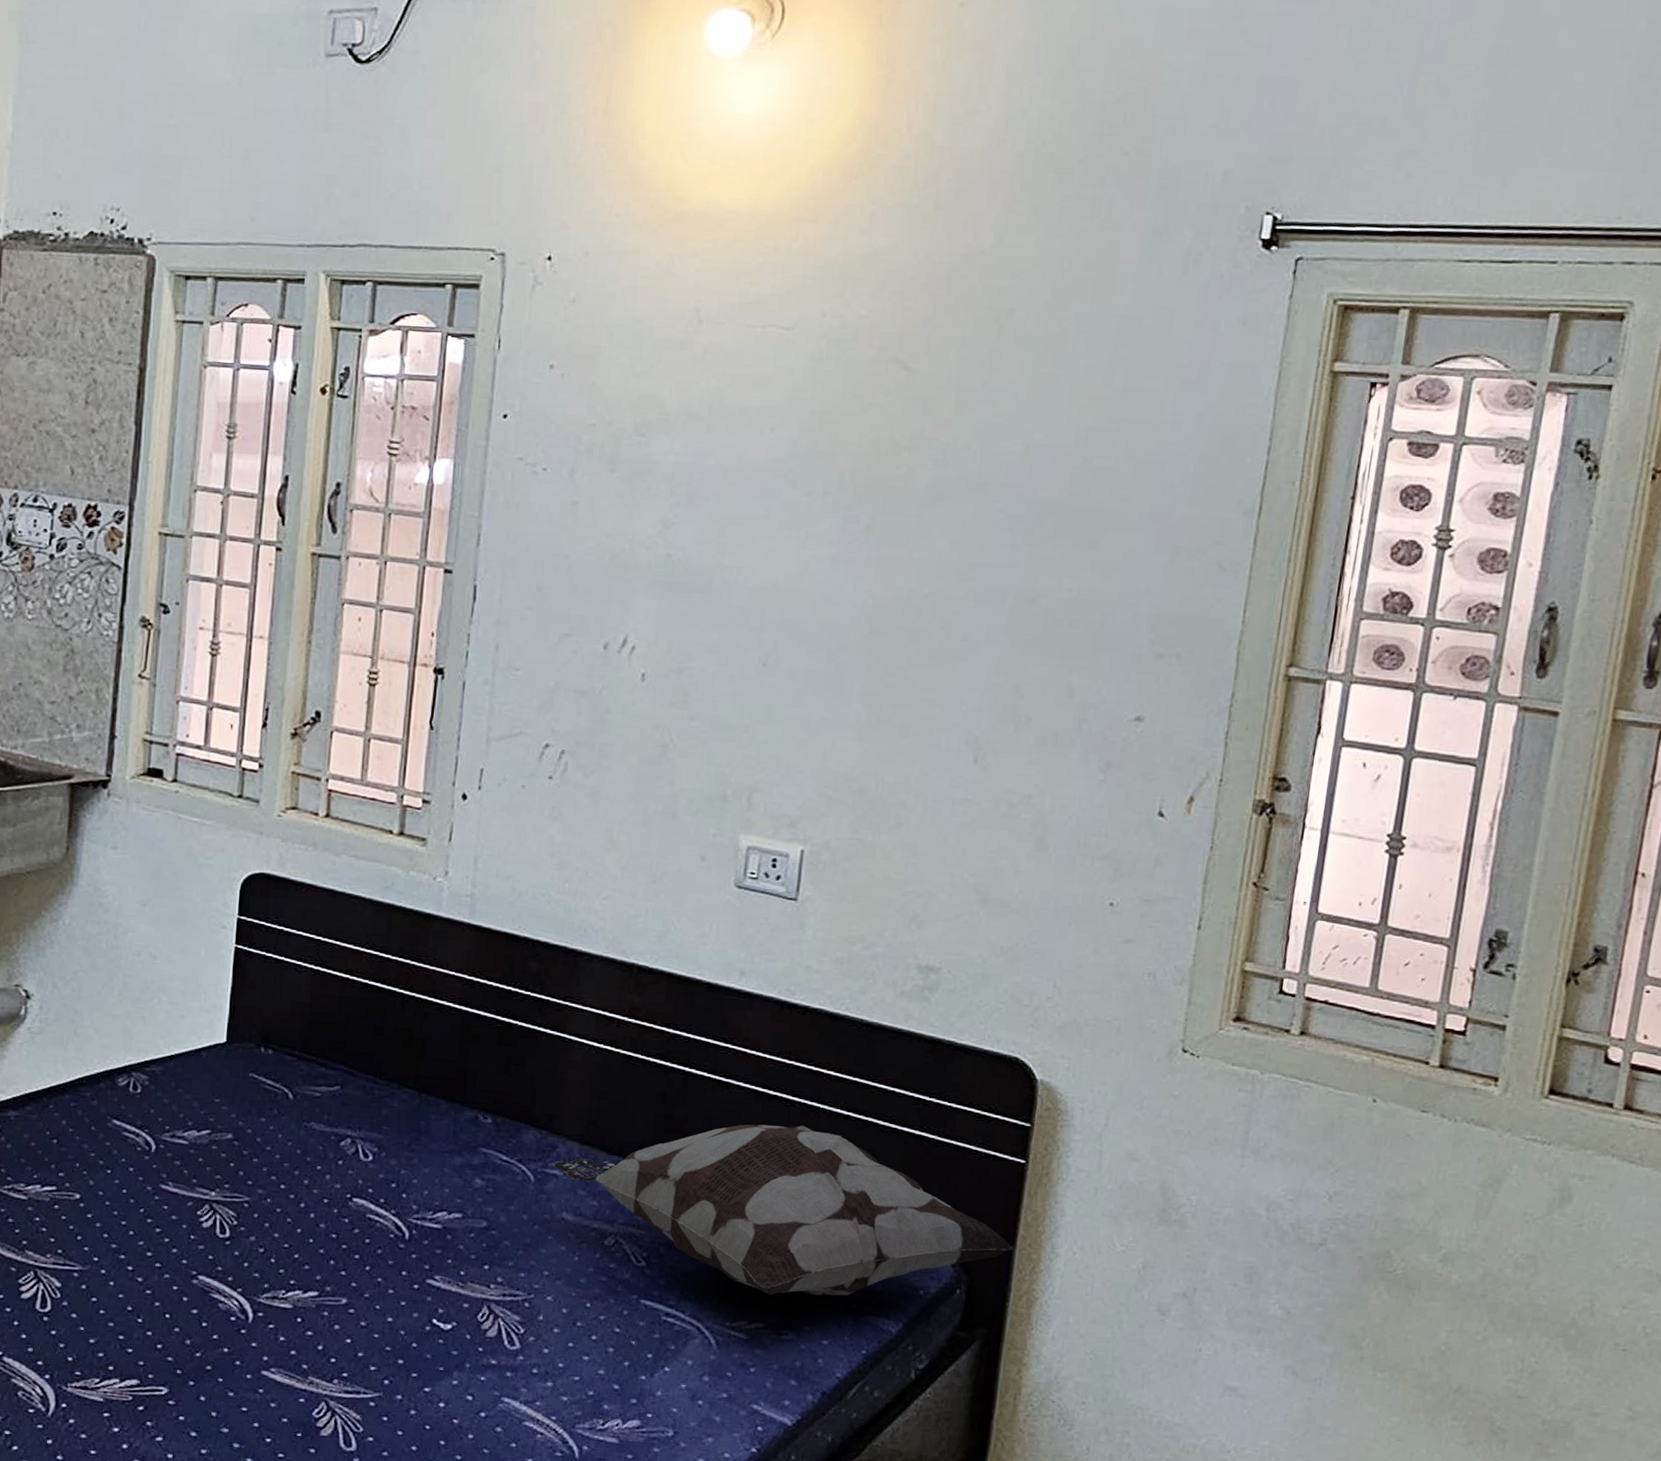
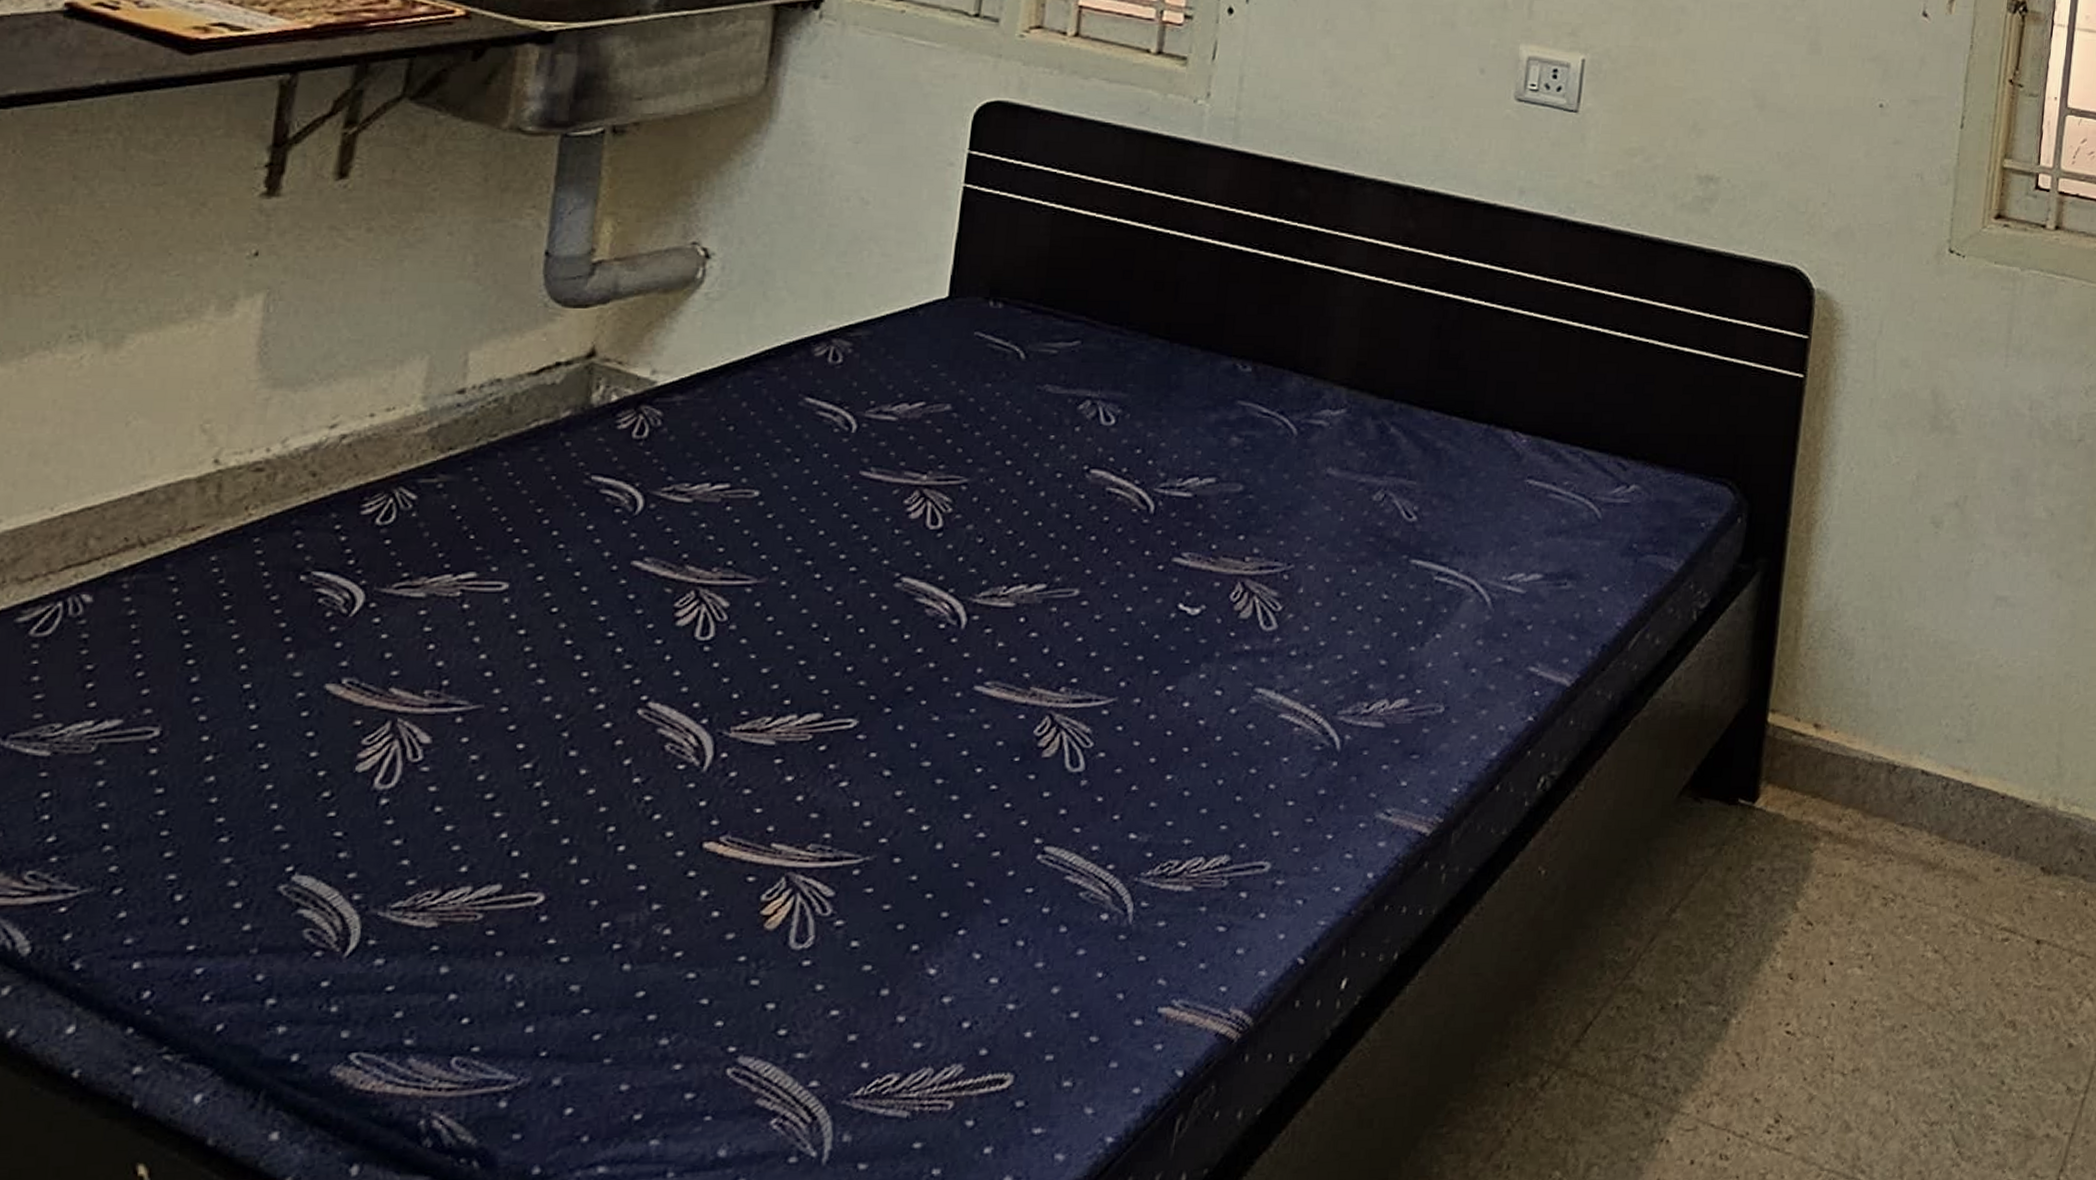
decorative pillow: present [554,1124,1016,1296] -> none [1319,353,1796,542]

